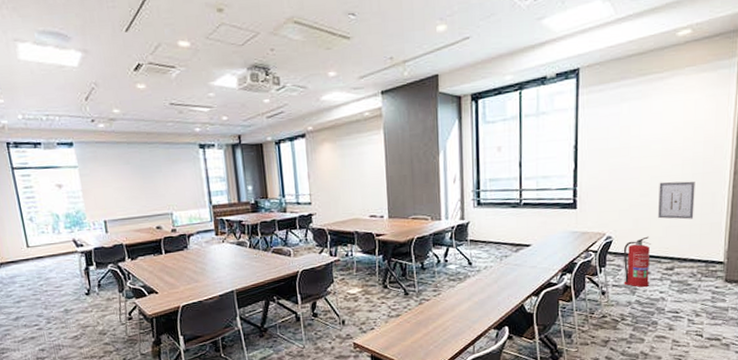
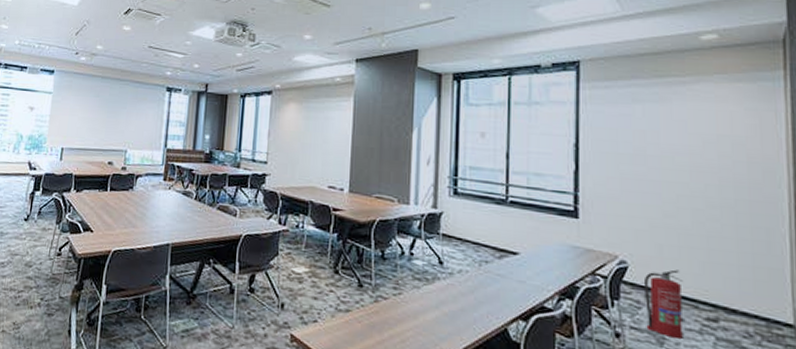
wall art: present [658,181,695,220] -> none [689,203,742,258]

